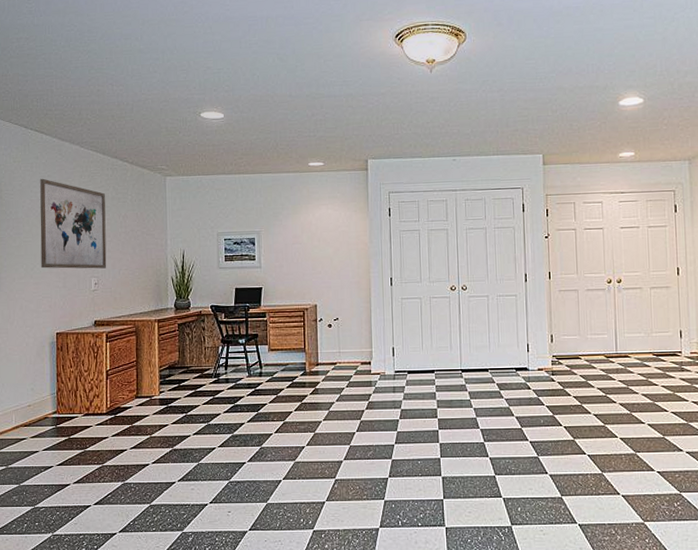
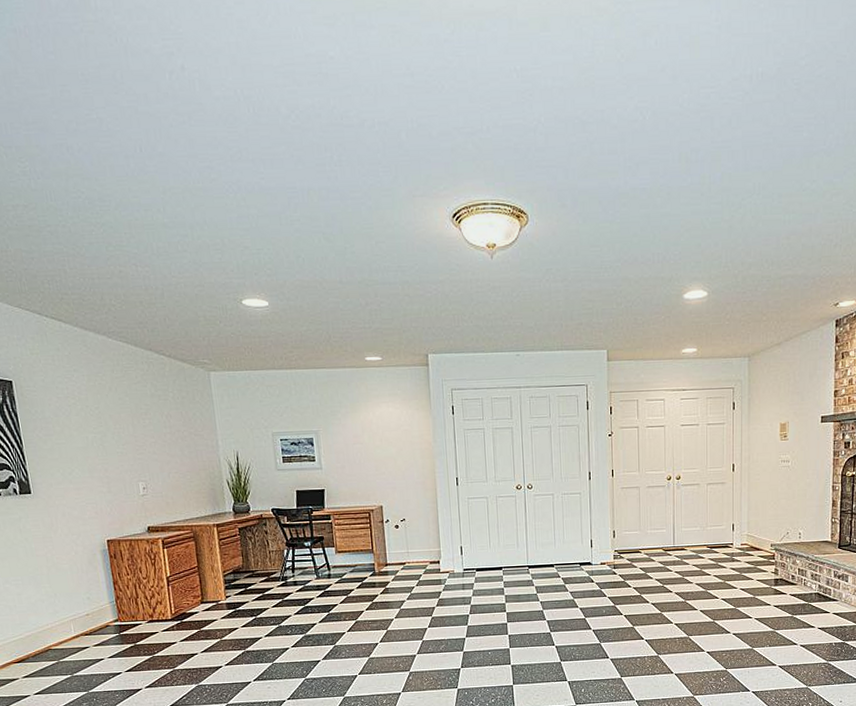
wall art: present [40,178,107,269] -> none [65,373,155,473]

